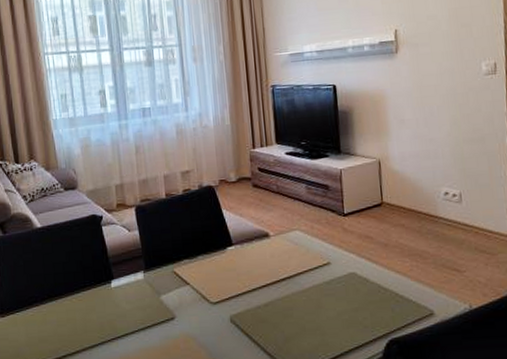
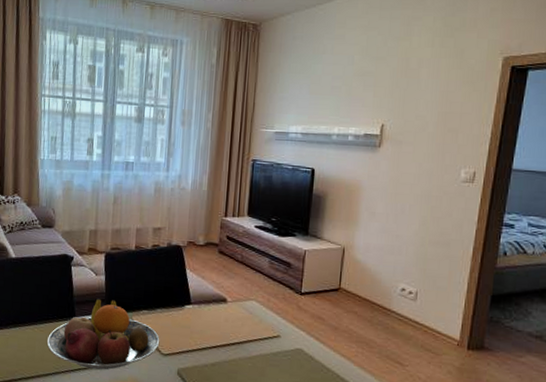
fruit bowl: none [87,254,207,332] -> present [46,298,160,370]

